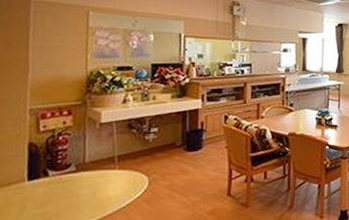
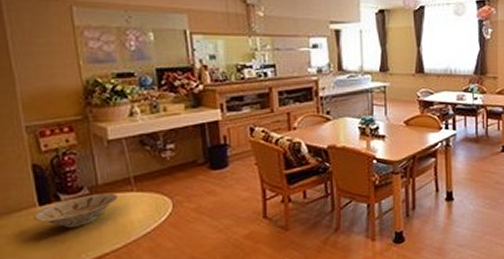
bowl: none [21,170,101,202] -> present [34,193,118,228]

